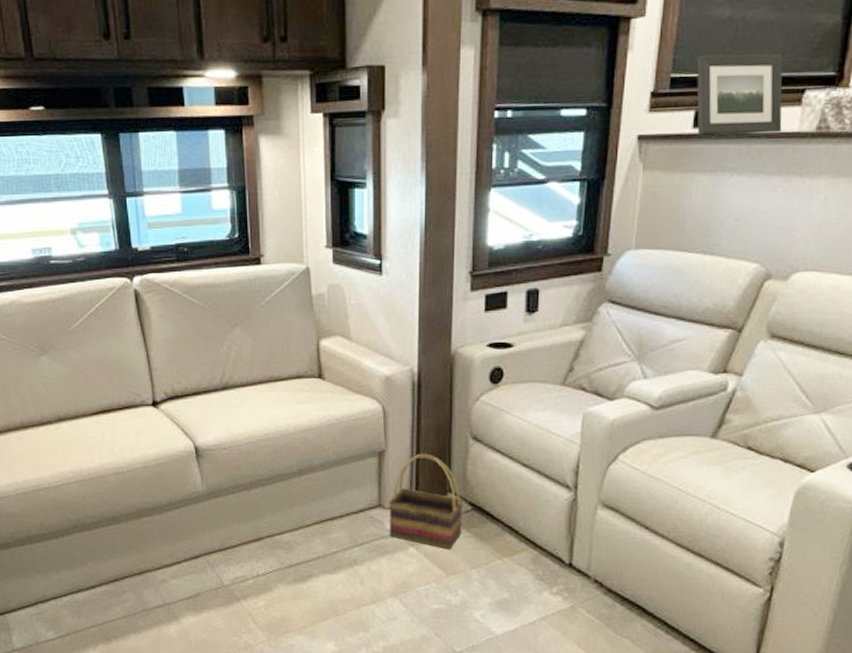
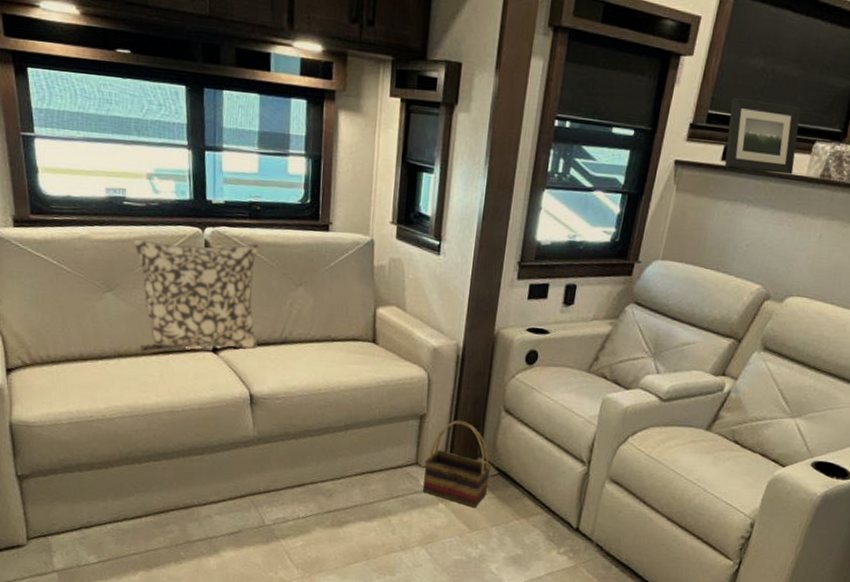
pillow: none [63,287,199,413] -> present [133,239,258,352]

